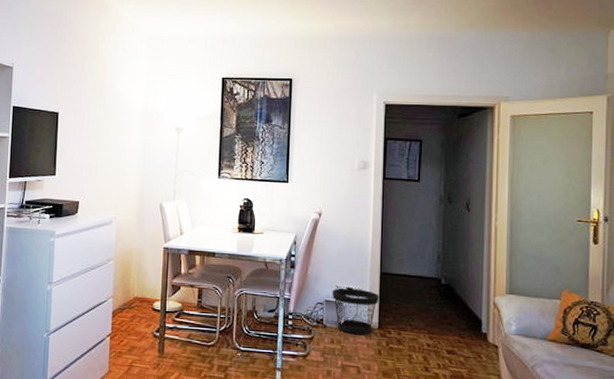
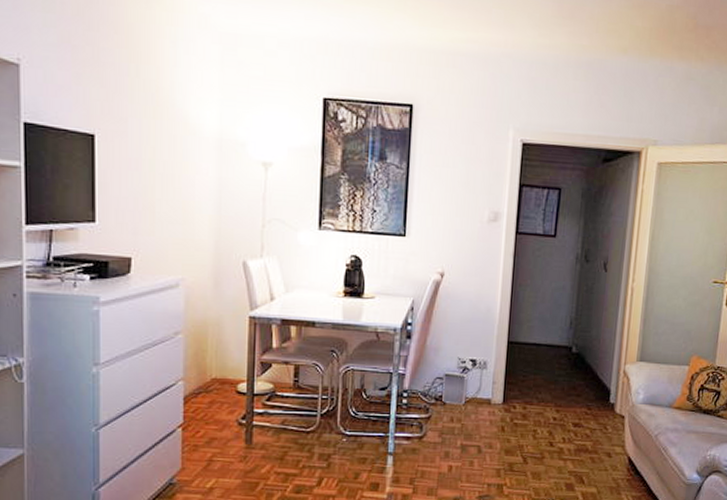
wastebasket: present [332,288,380,335] -> none [453,360,506,411]

